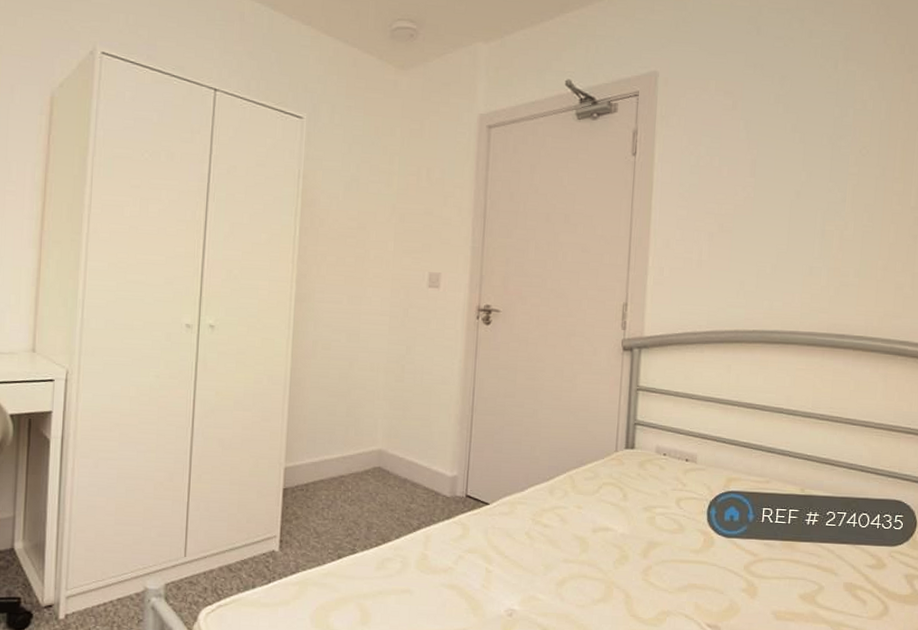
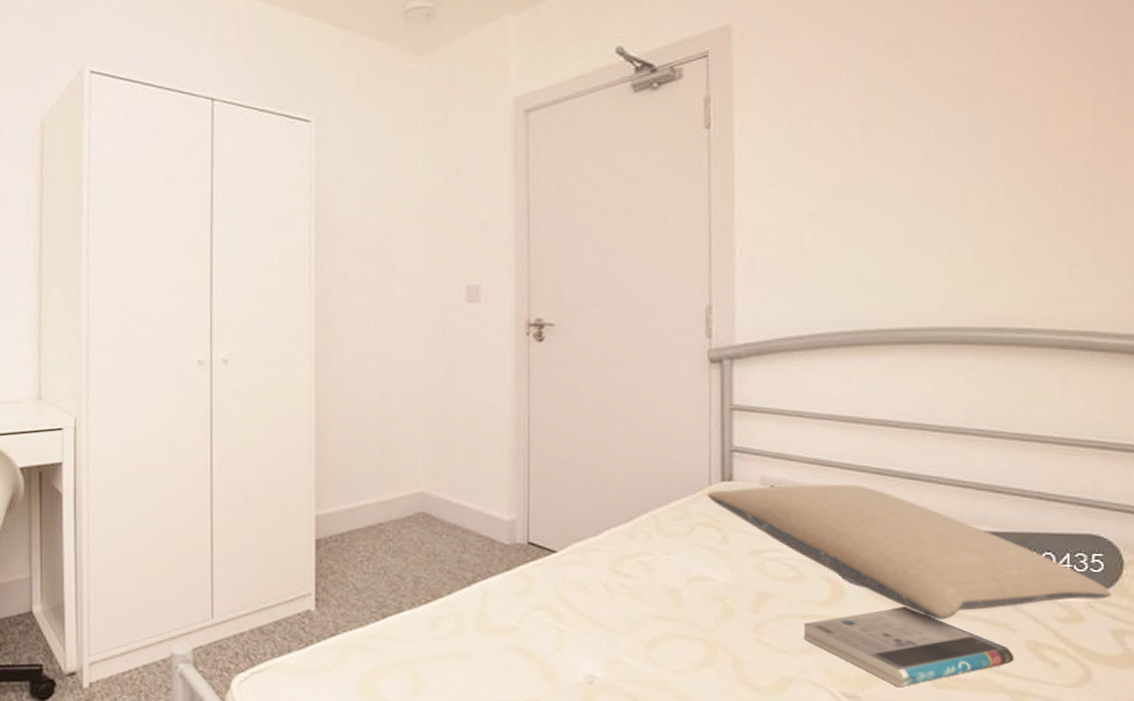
pillow: none [613,454,908,566] -> present [707,484,1113,620]
book: none [680,554,835,619] -> present [803,606,1015,688]

